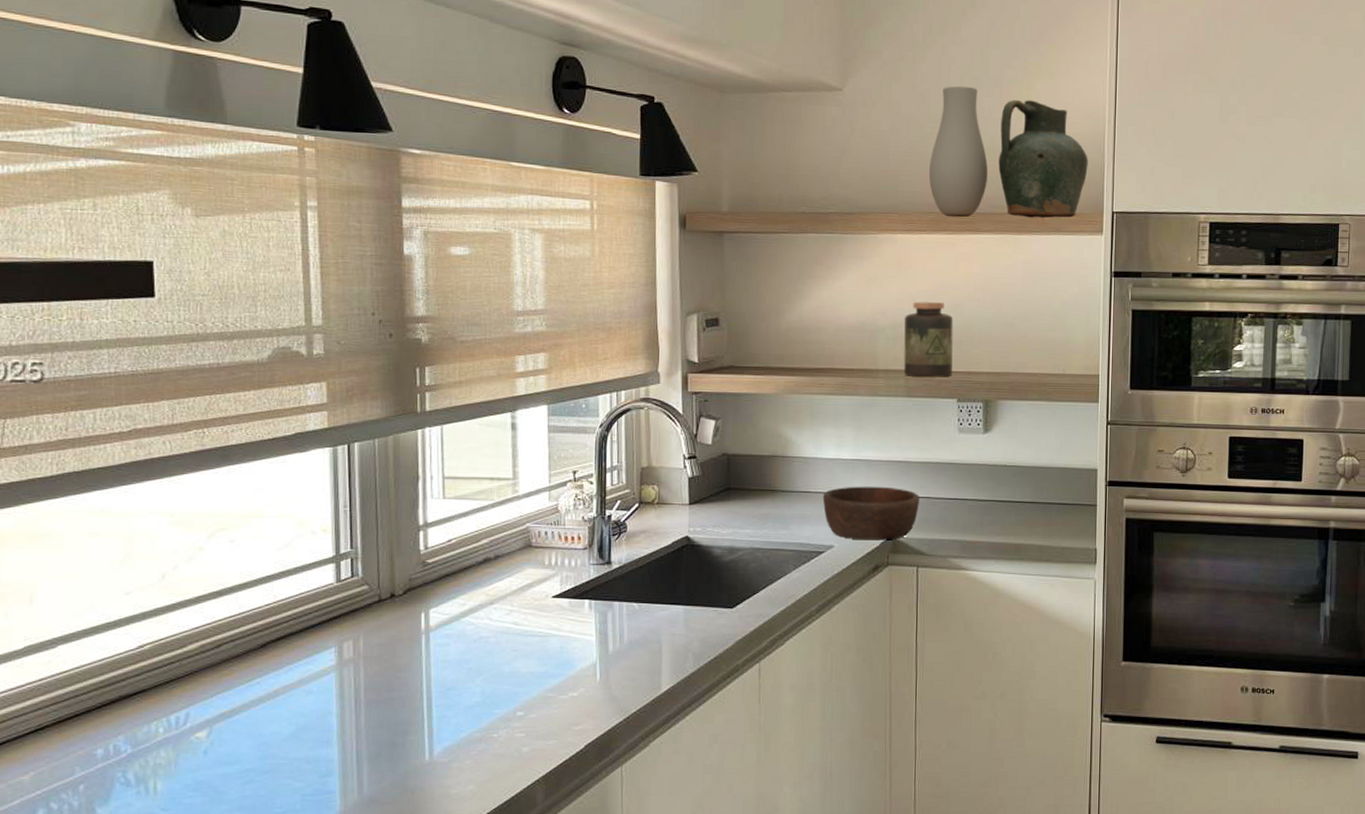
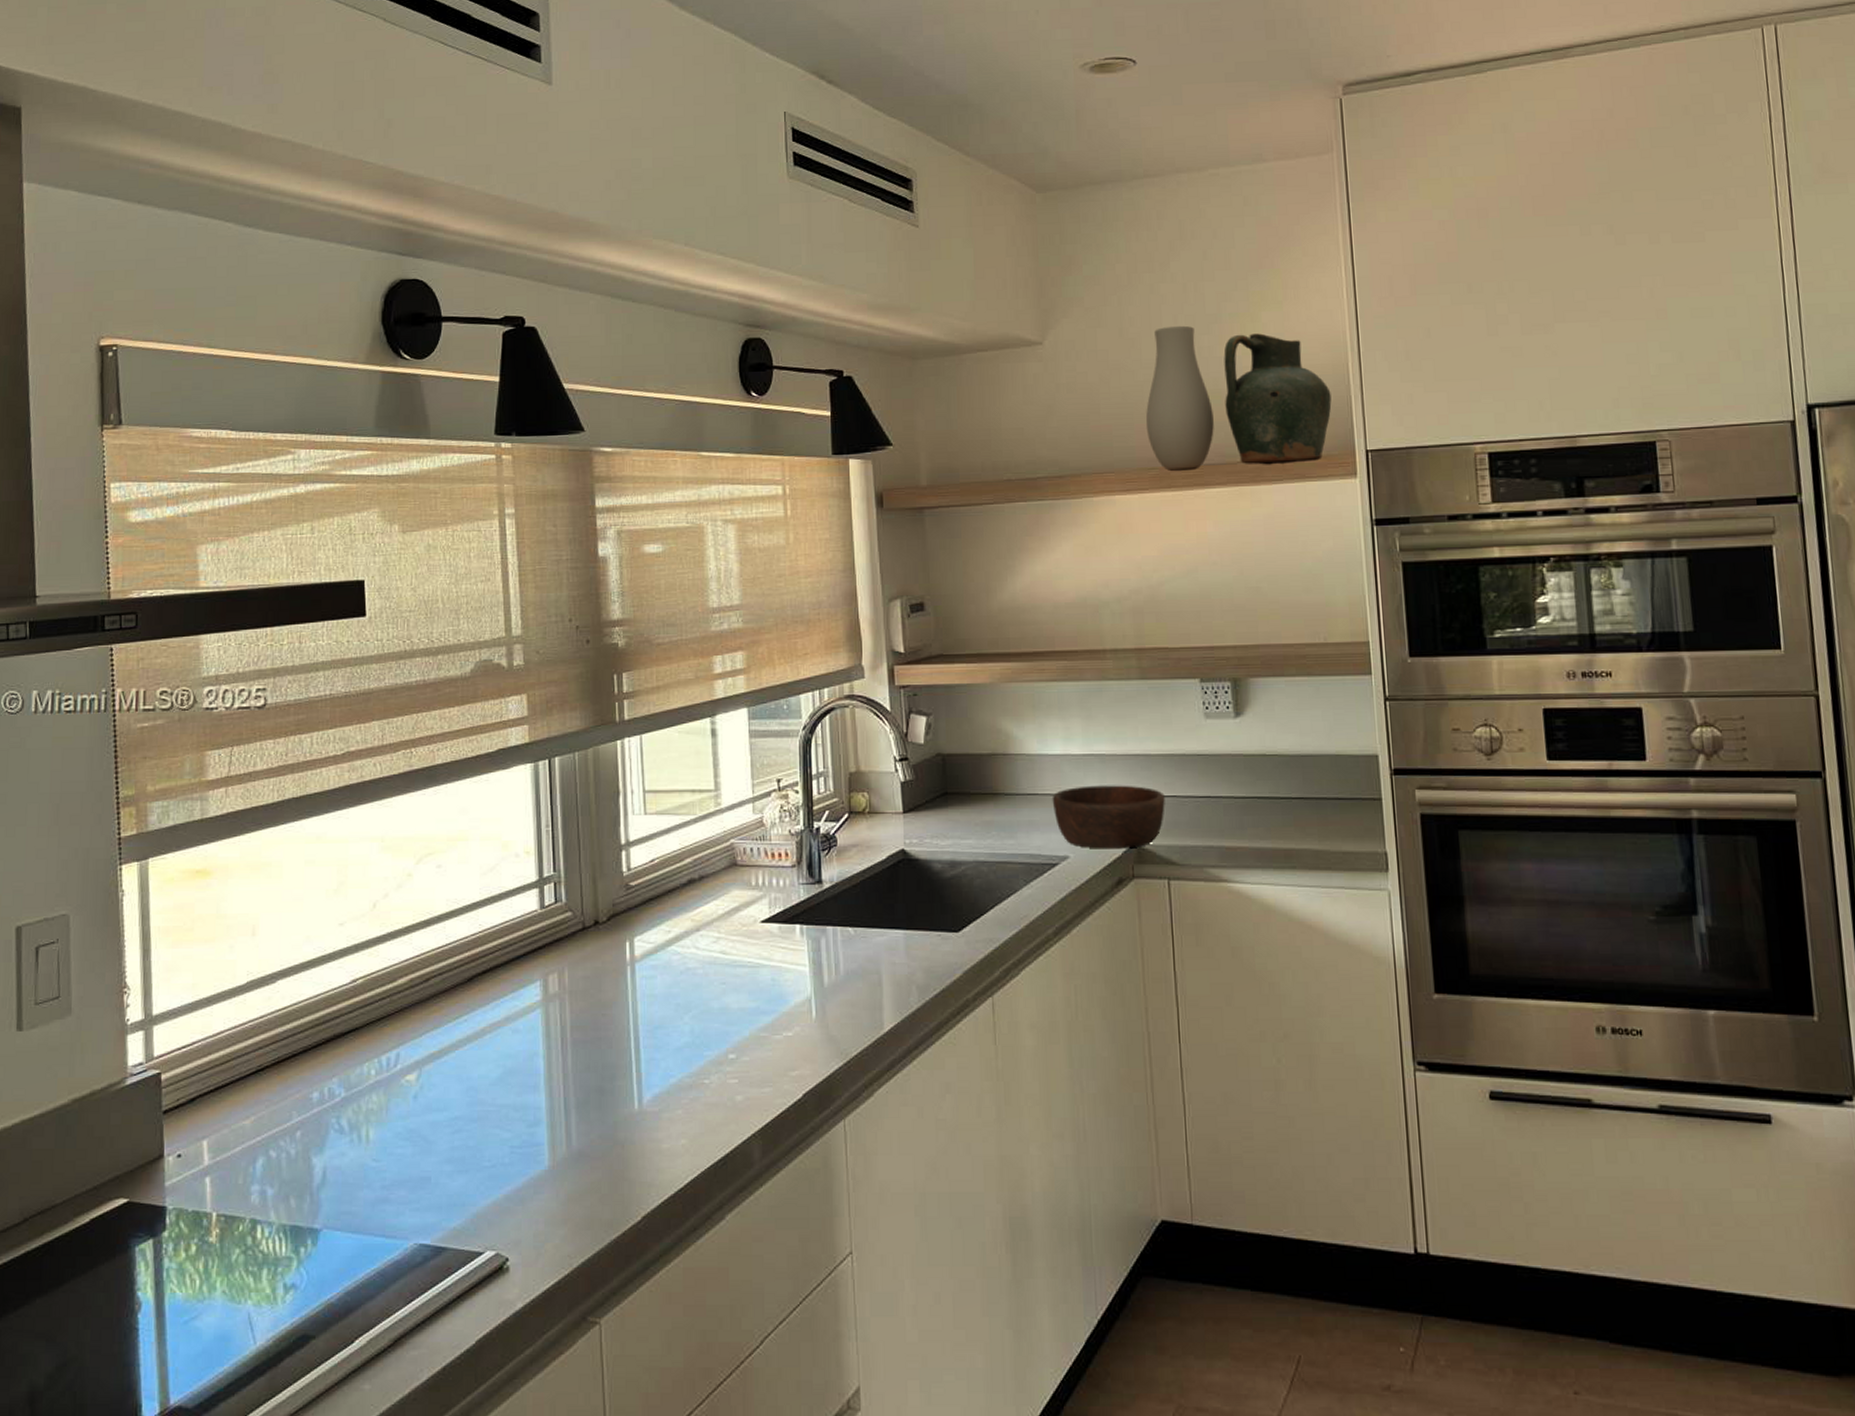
jar: present [903,302,953,377] -> none [1130,569,1191,655]

